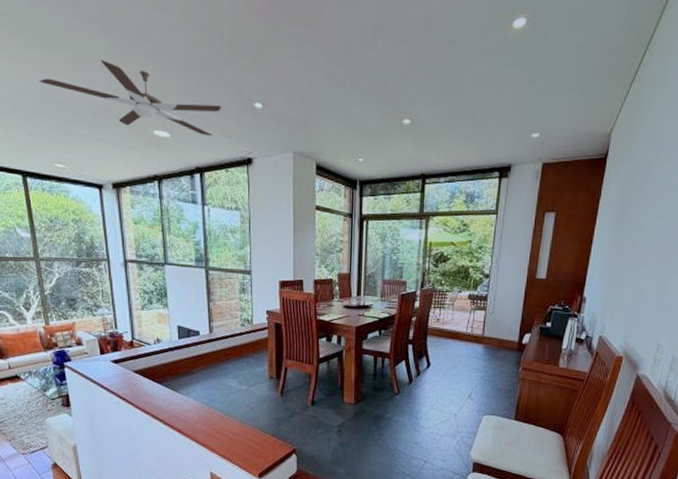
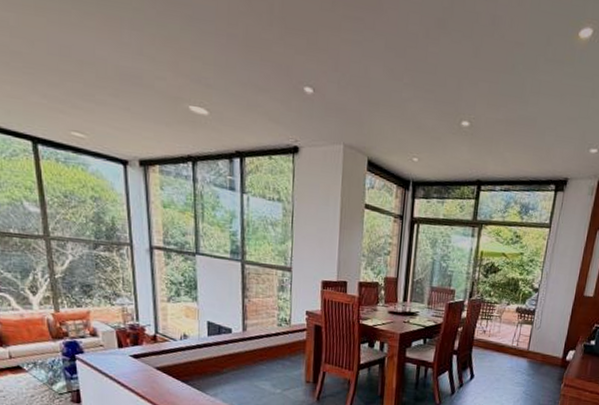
ceiling fan: present [39,60,221,137] -> none [56,20,267,119]

